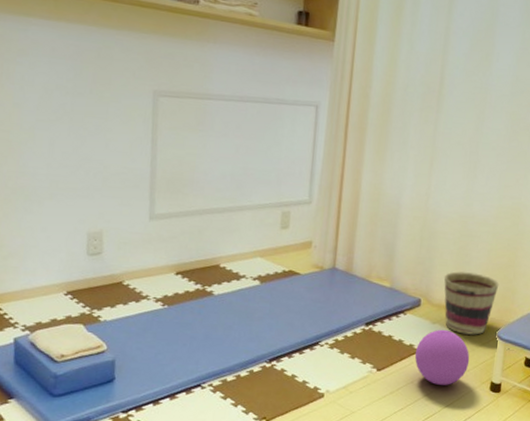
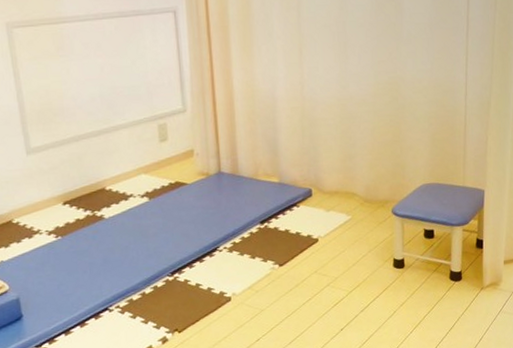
ball: present [414,329,470,385] -> none [314,215,369,271]
basket: present [444,271,499,335] -> none [331,154,388,217]

